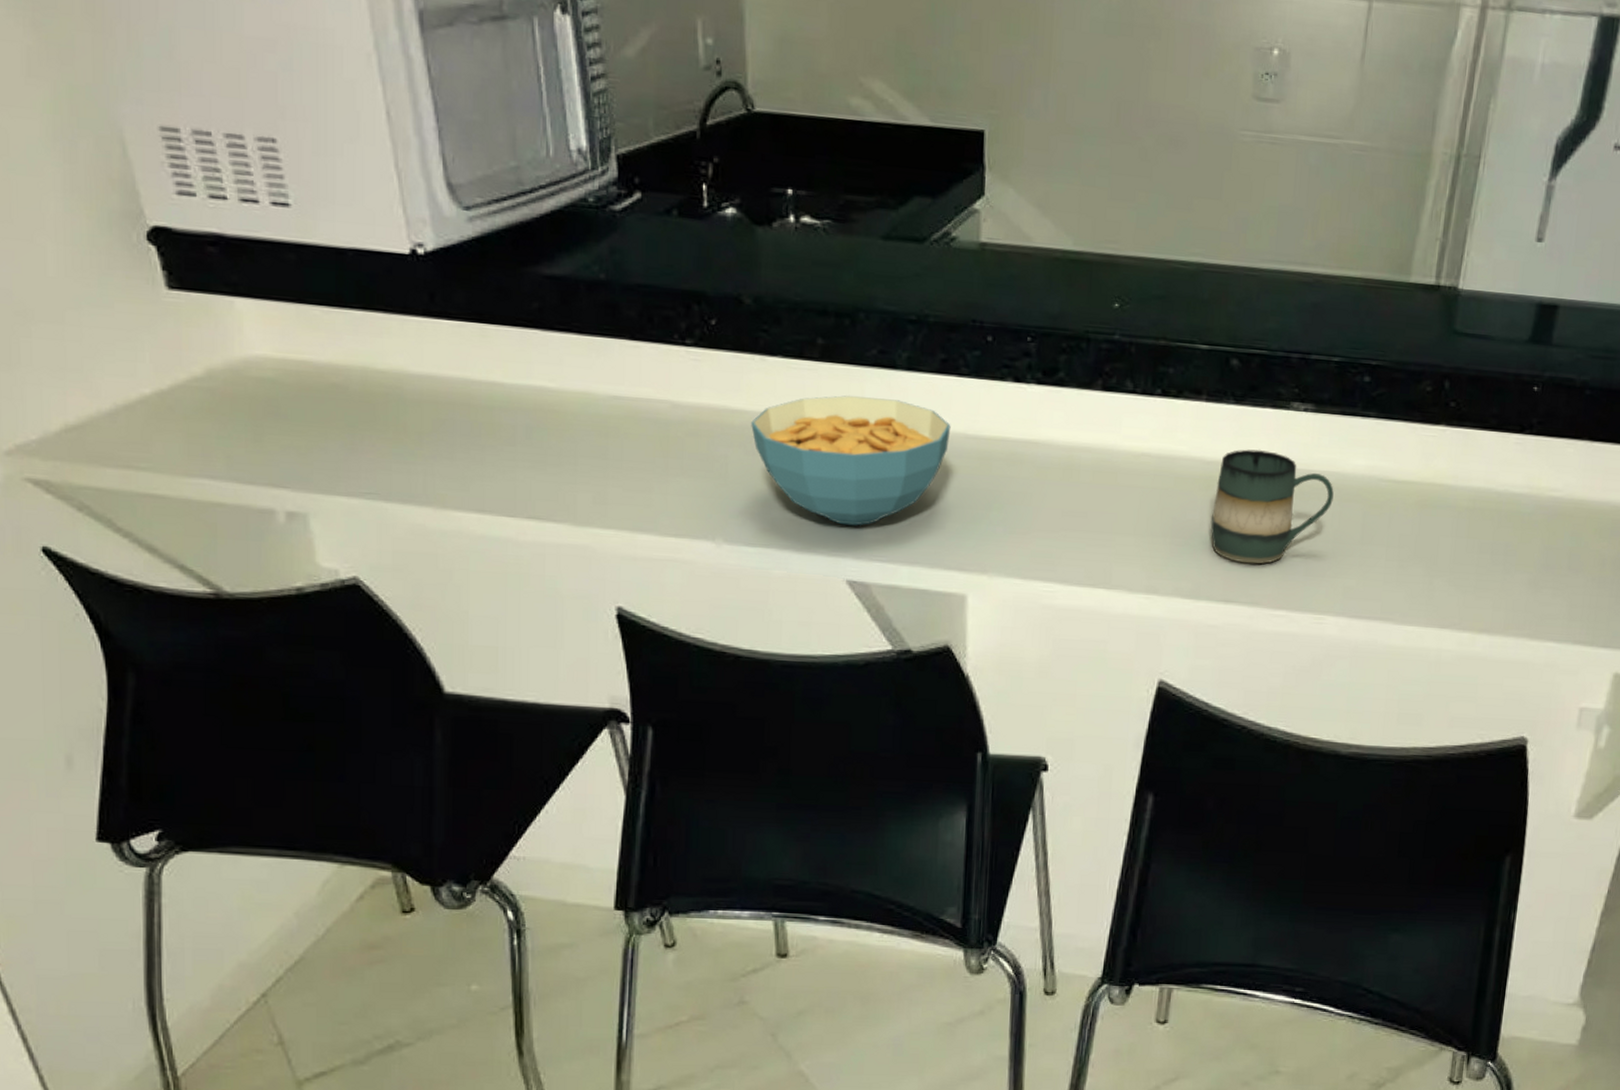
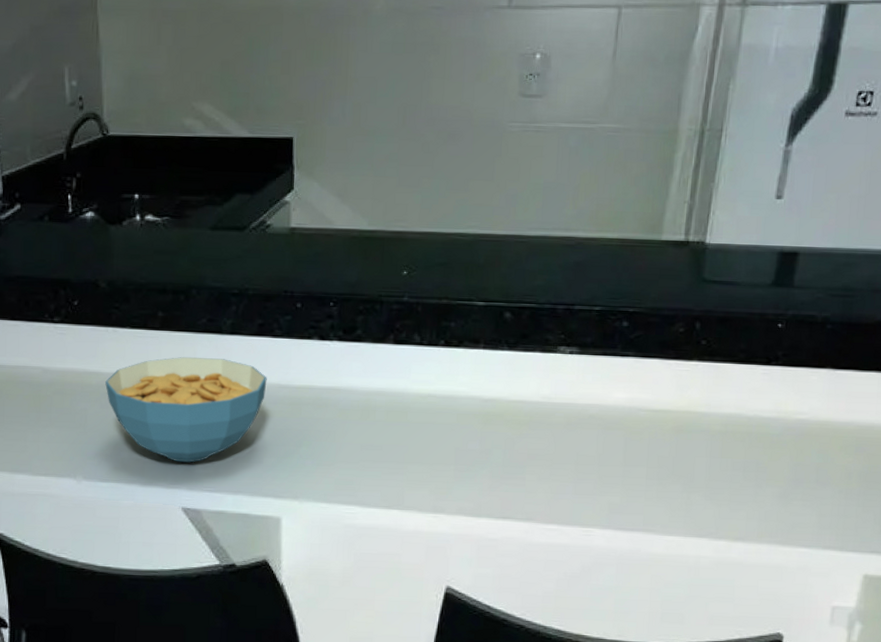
mug: present [1211,449,1334,564] -> none [489,387,598,486]

